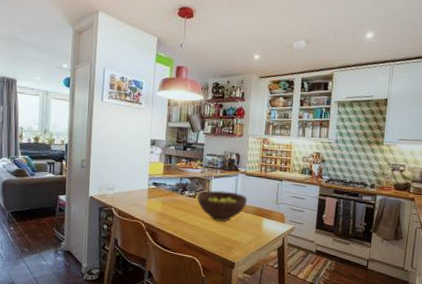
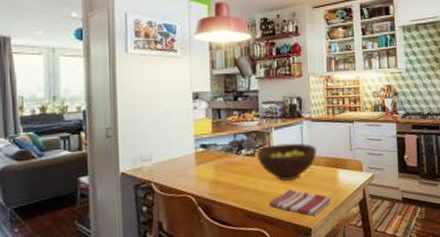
dish towel: none [202,229,255,253] -> present [268,189,332,216]

